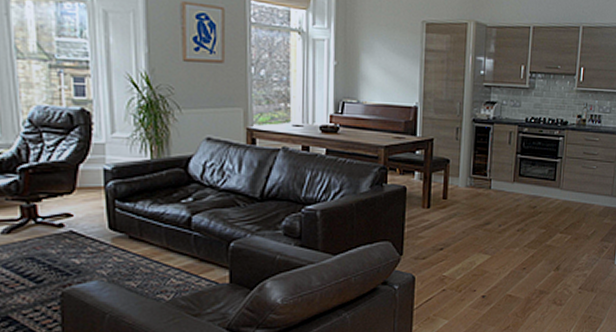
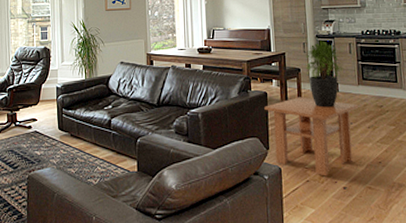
coffee table: none [401,194,511,285] -> present [264,97,359,176]
potted plant: none [456,126,499,207] -> present [305,41,343,108]

